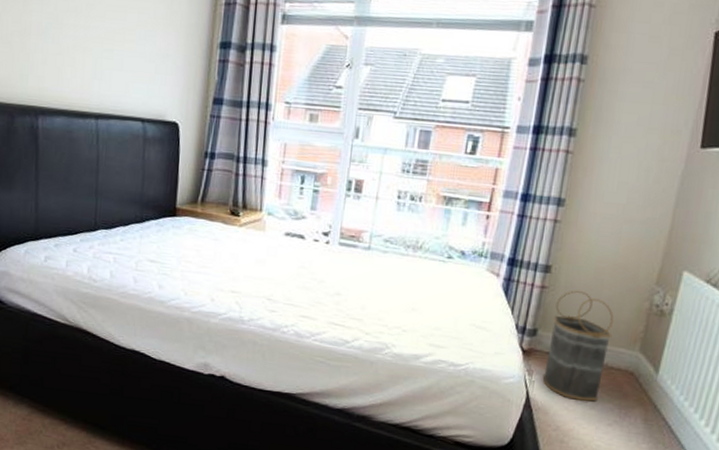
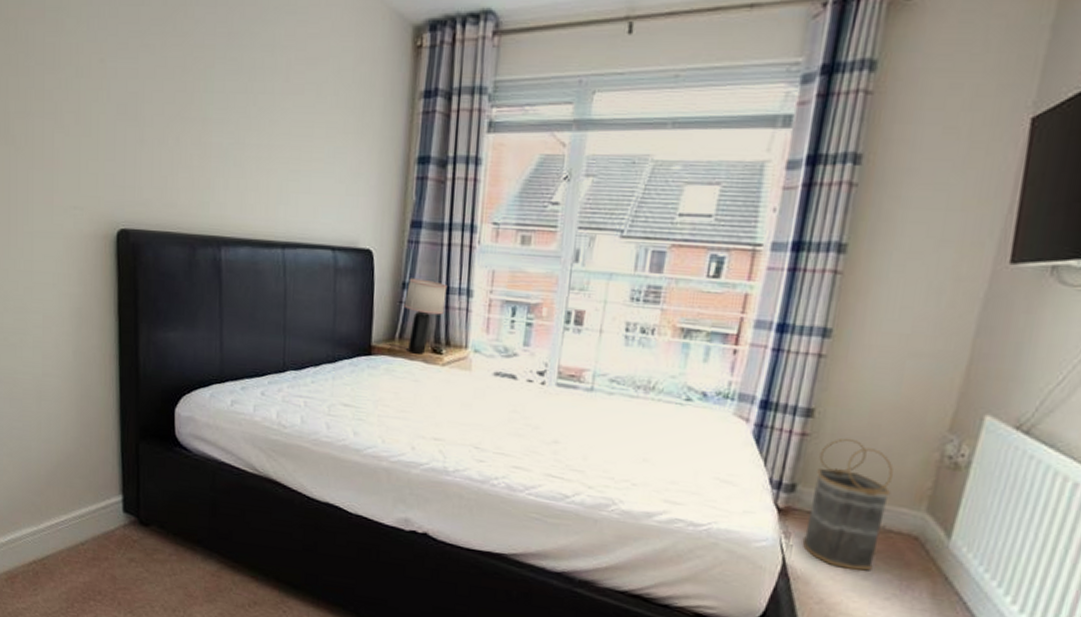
table lamp: none [206,148,245,217] -> present [404,278,447,356]

